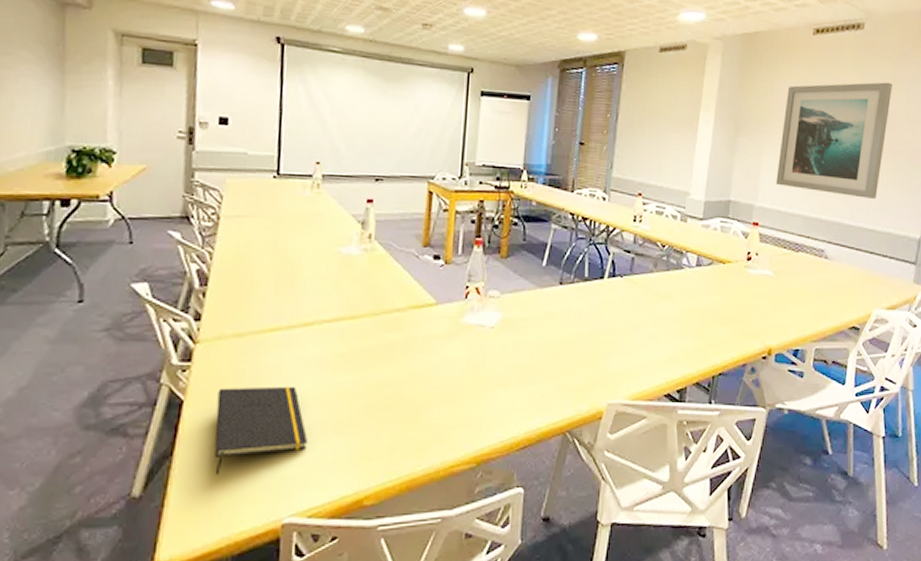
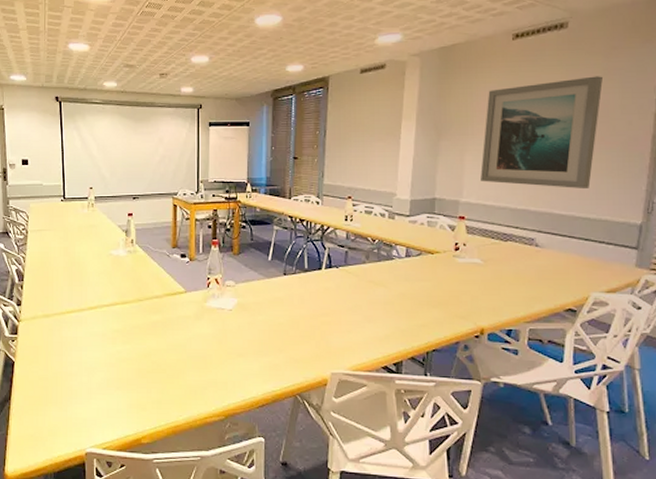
notepad: present [214,386,309,475] -> none [36,353,99,415]

